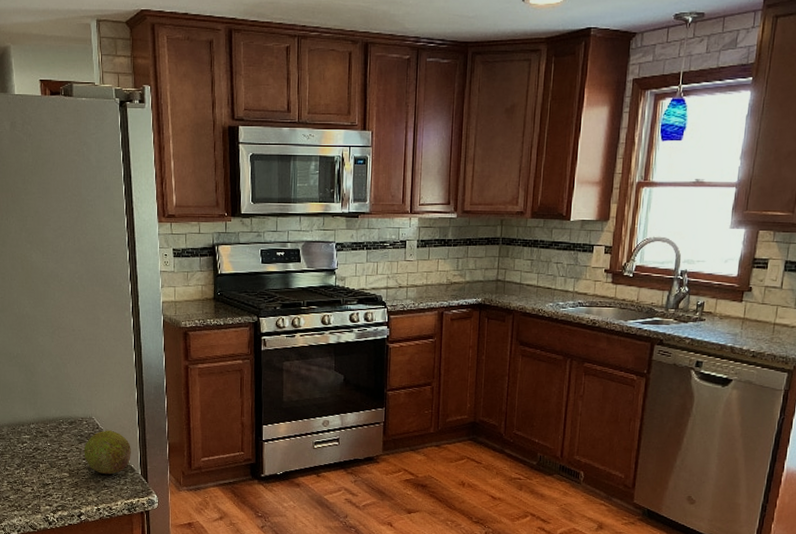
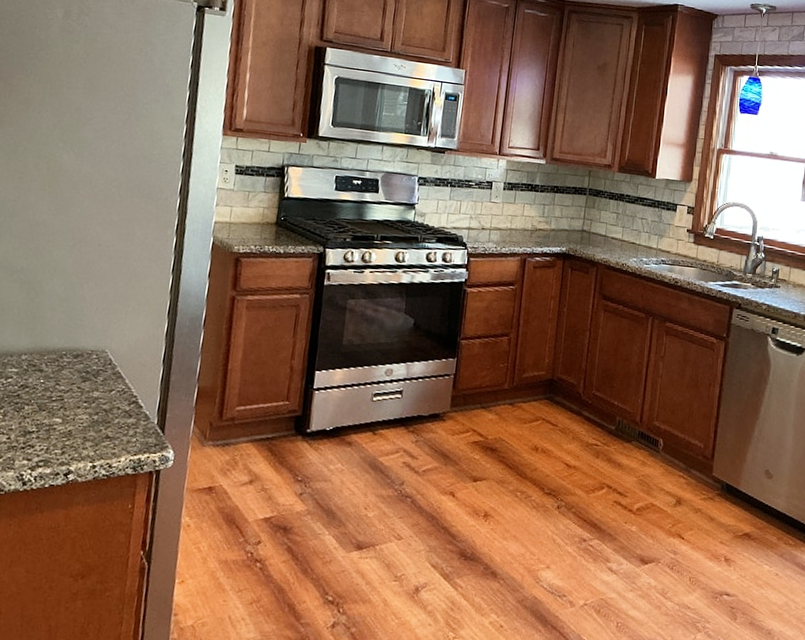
fruit: present [84,430,131,475] -> none [86,367,150,423]

